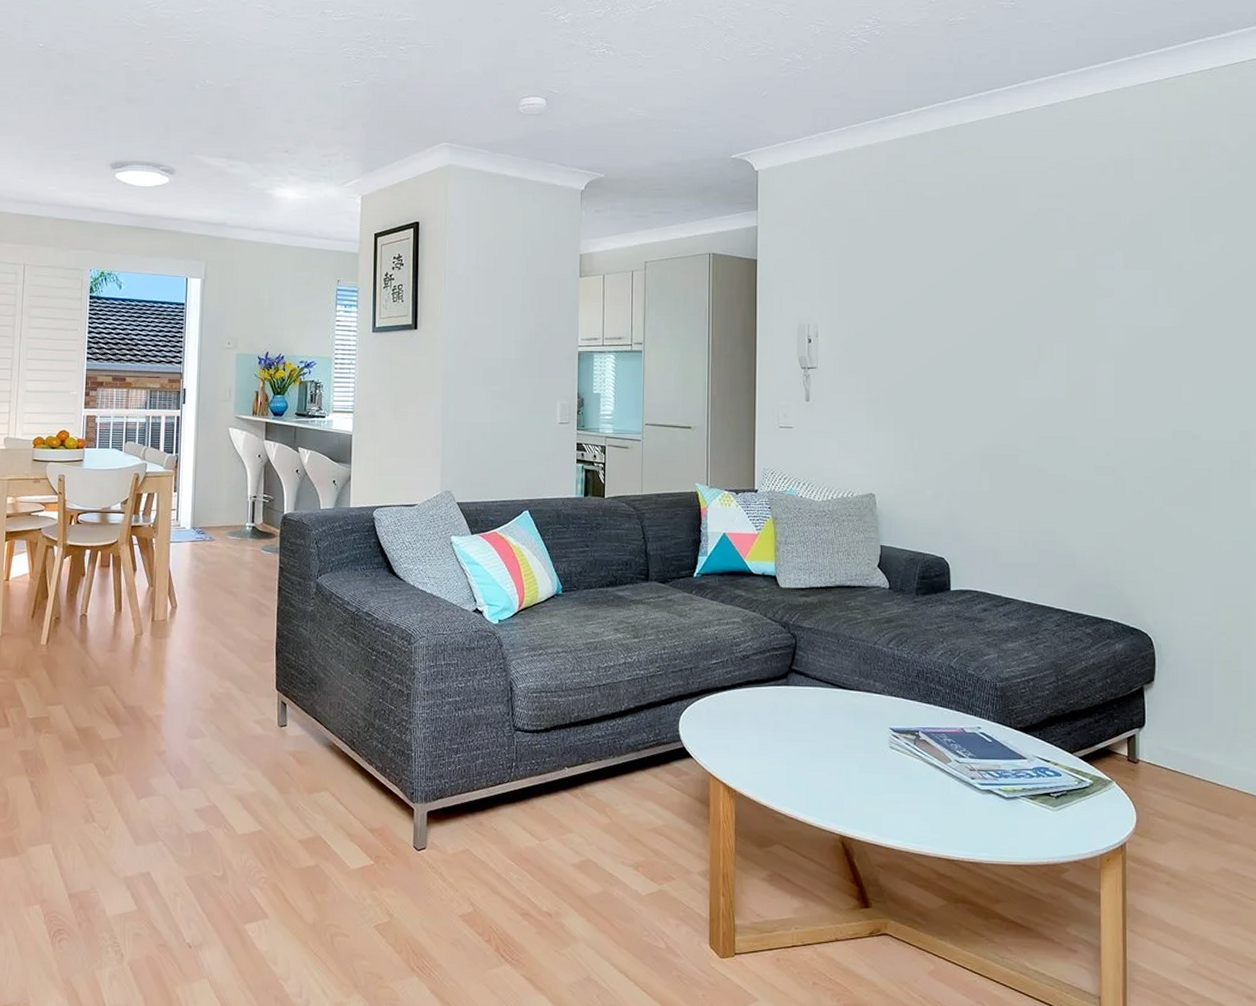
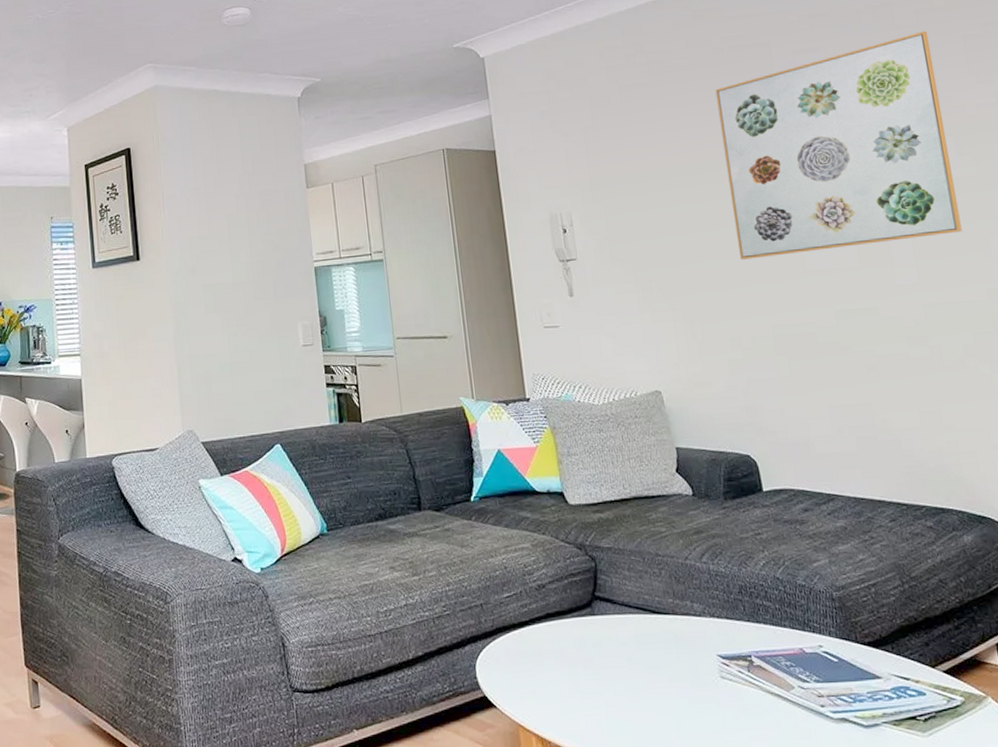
wall art: none [963,189,1161,383] -> present [715,31,962,260]

